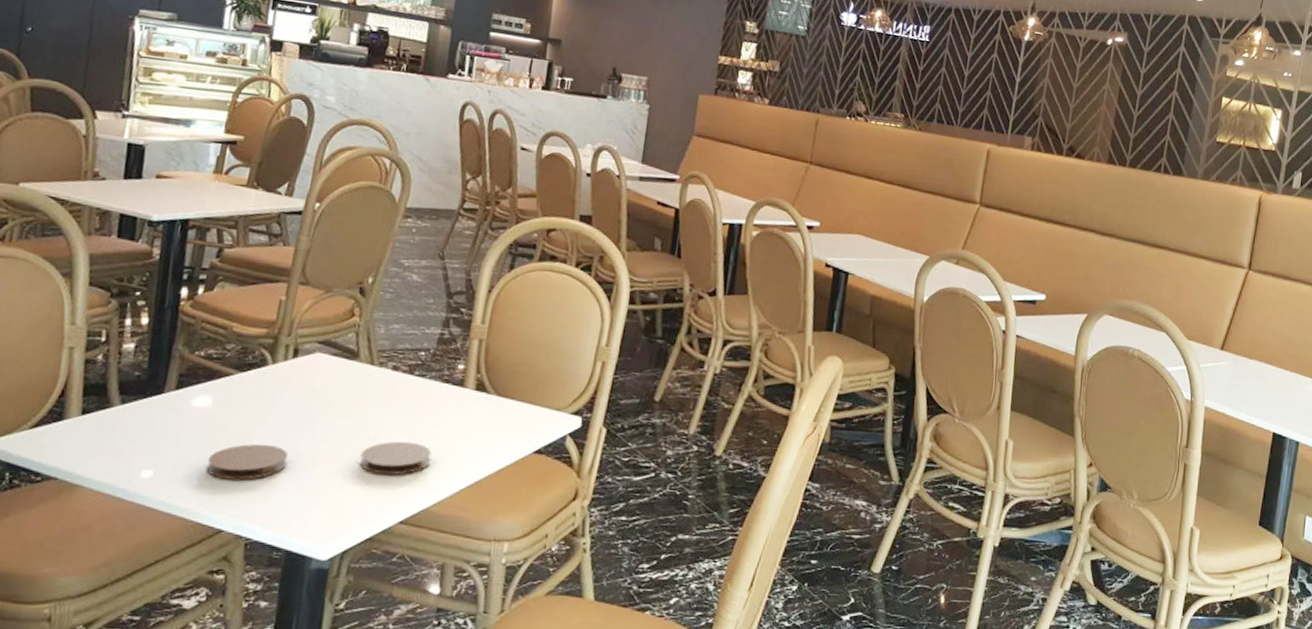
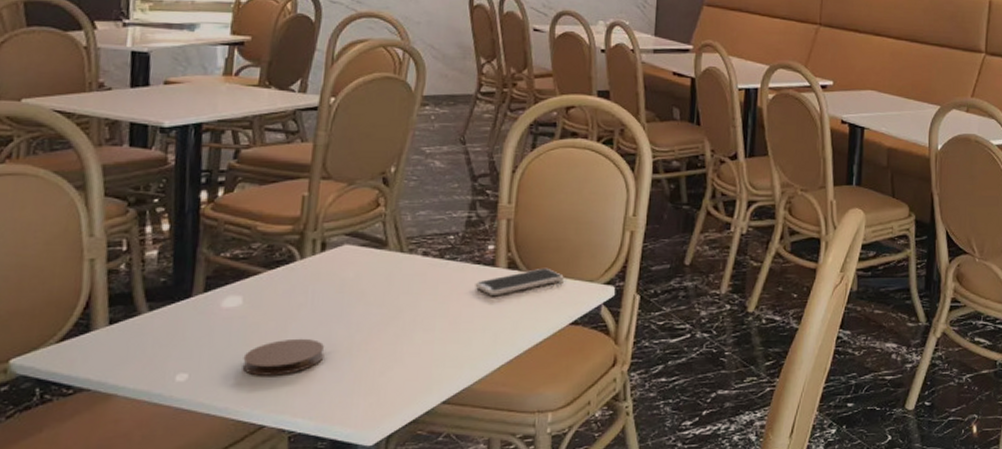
coaster: present [359,441,431,475] -> none [397,324,468,359]
smartphone: none [441,392,531,417] -> present [475,267,564,295]

